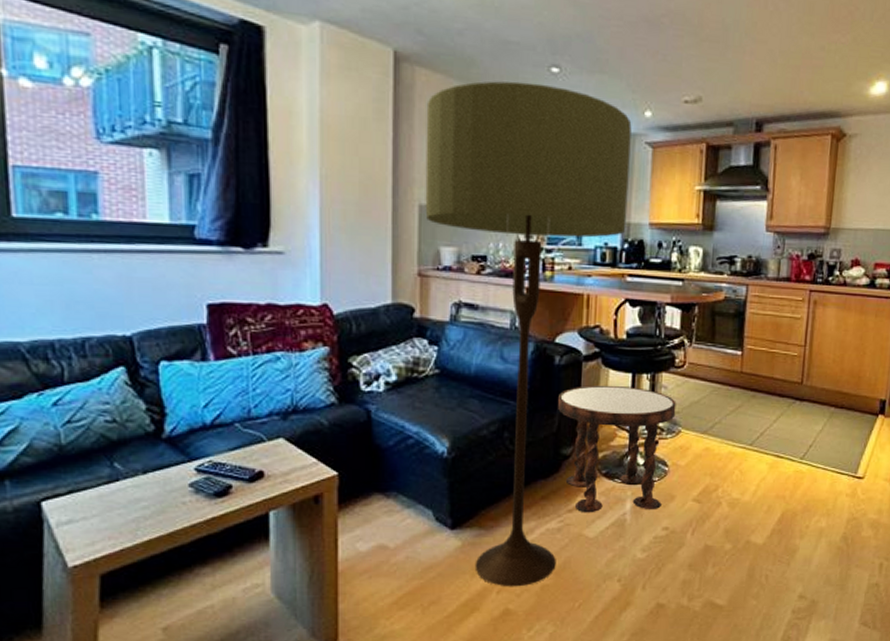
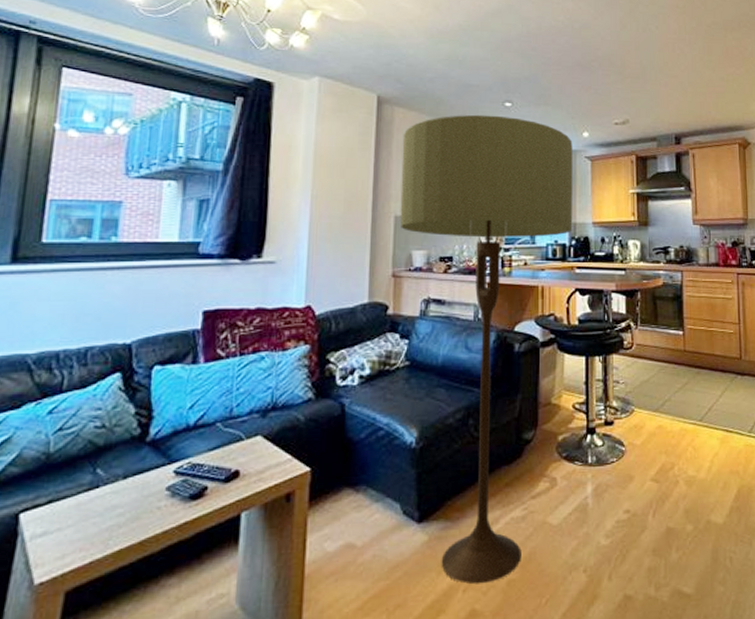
side table: present [558,385,677,513] -> none [519,368,628,499]

